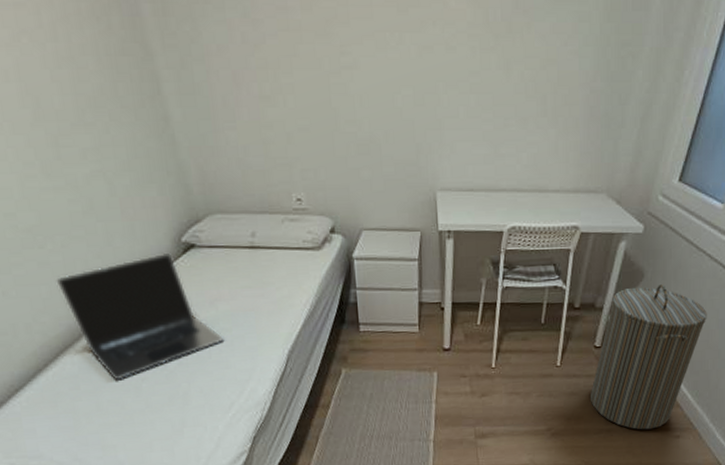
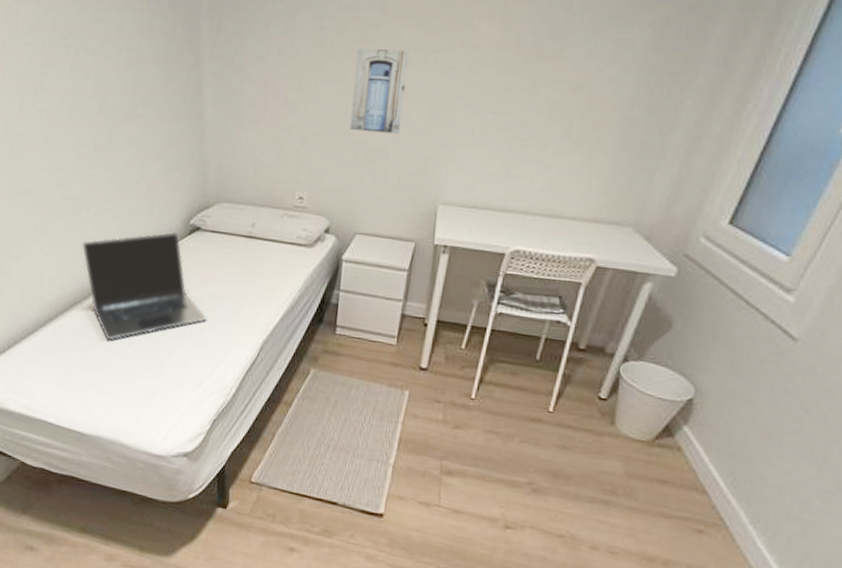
wall art: none [328,31,388,123] -> present [349,48,410,134]
laundry hamper: present [589,284,707,430] -> none [585,337,756,514]

